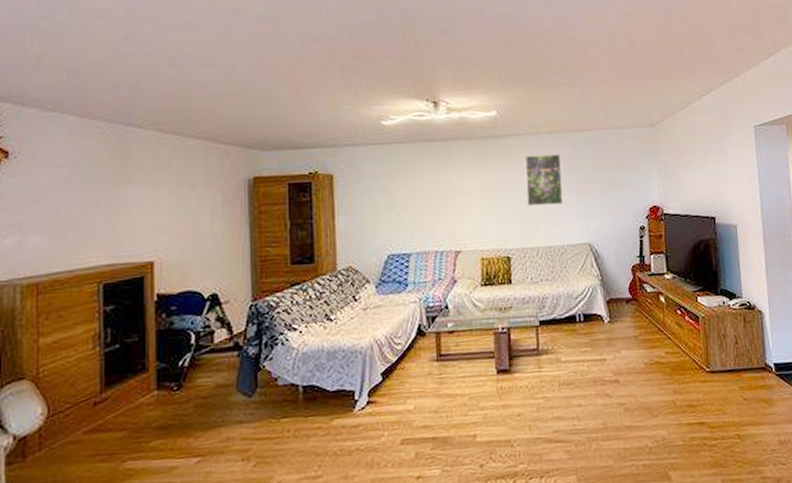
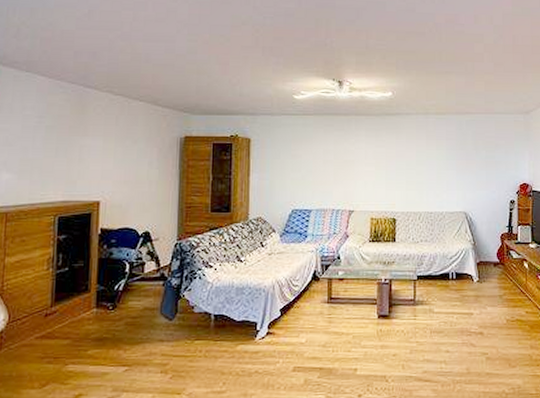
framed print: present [524,154,564,207] -> none [413,132,445,177]

